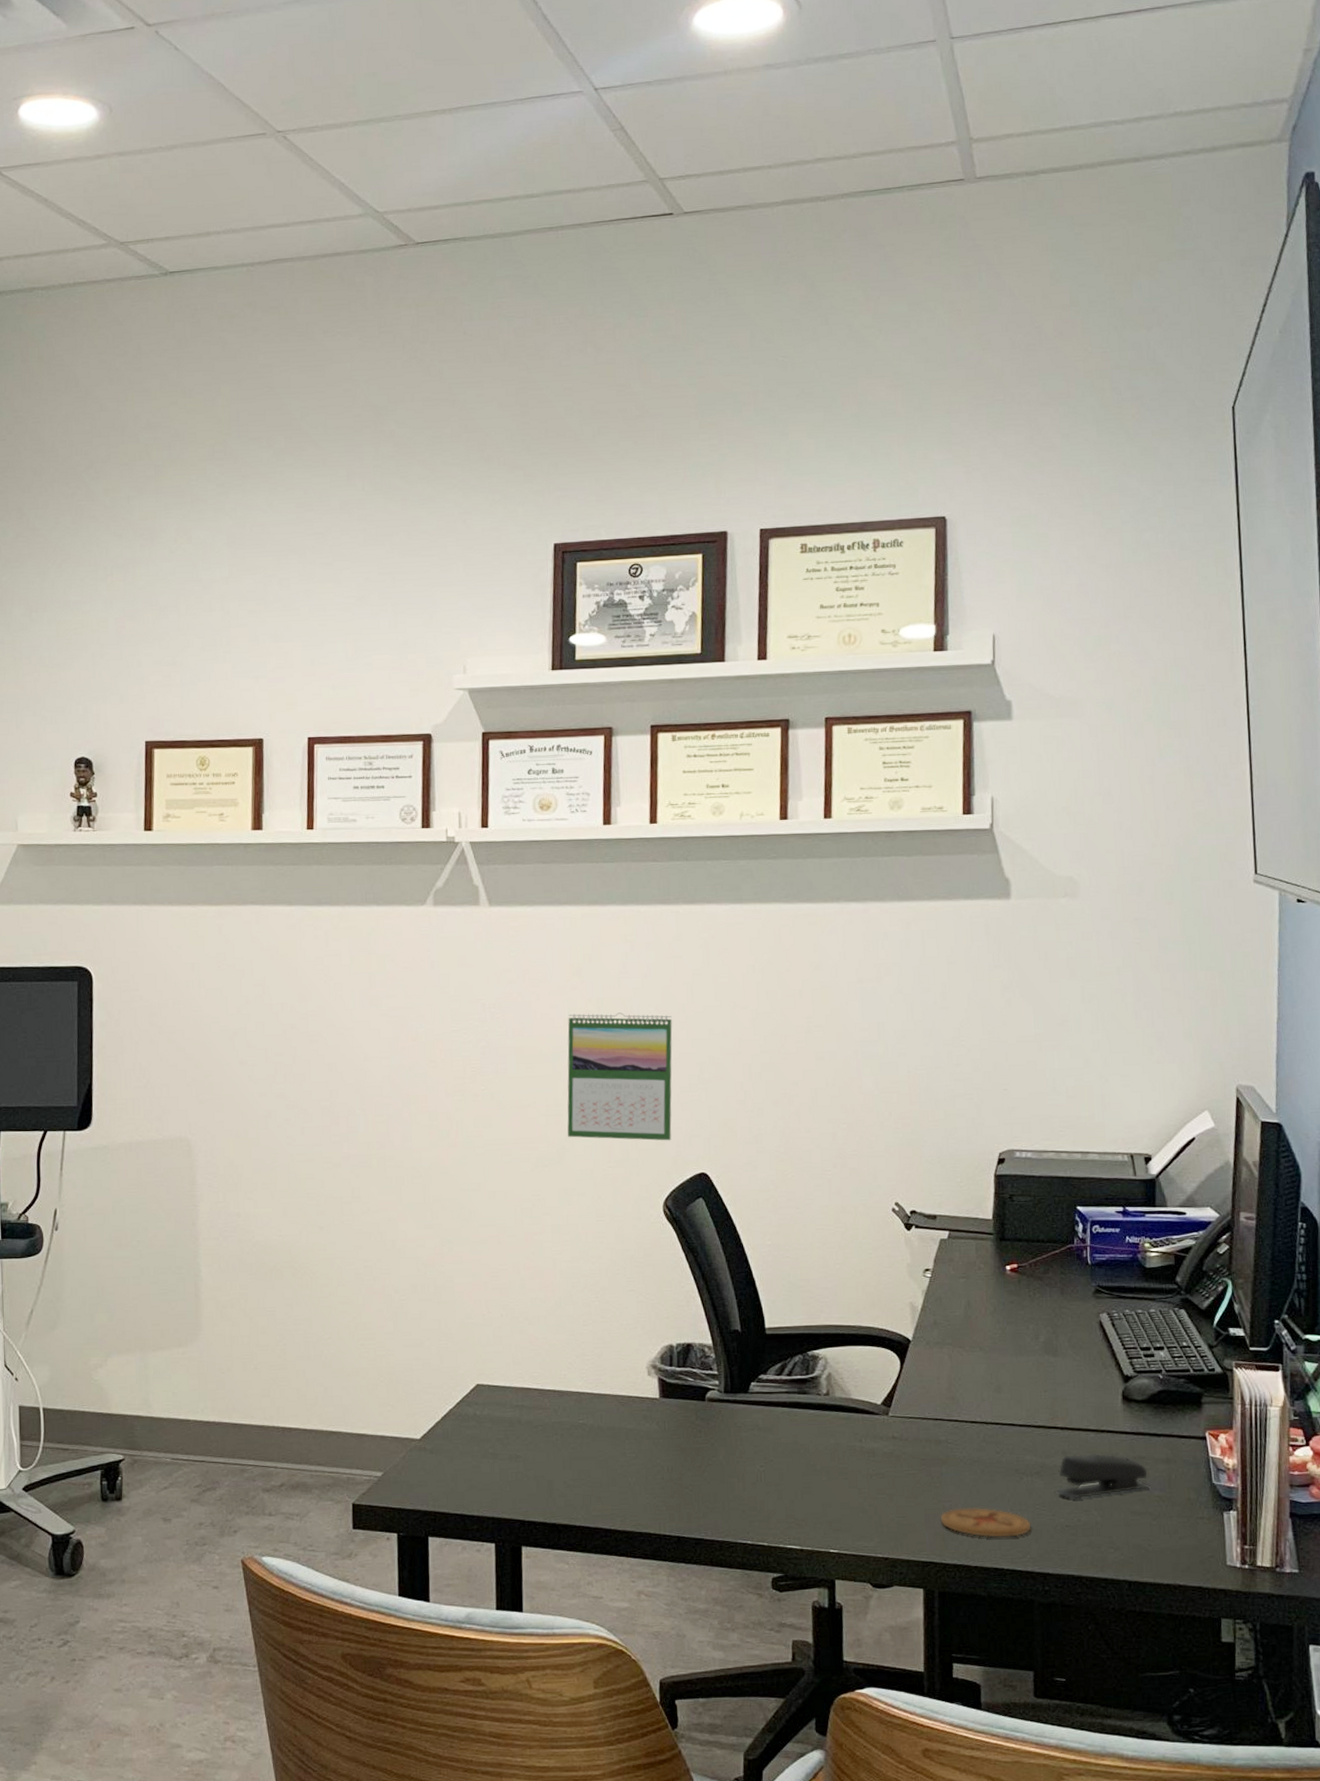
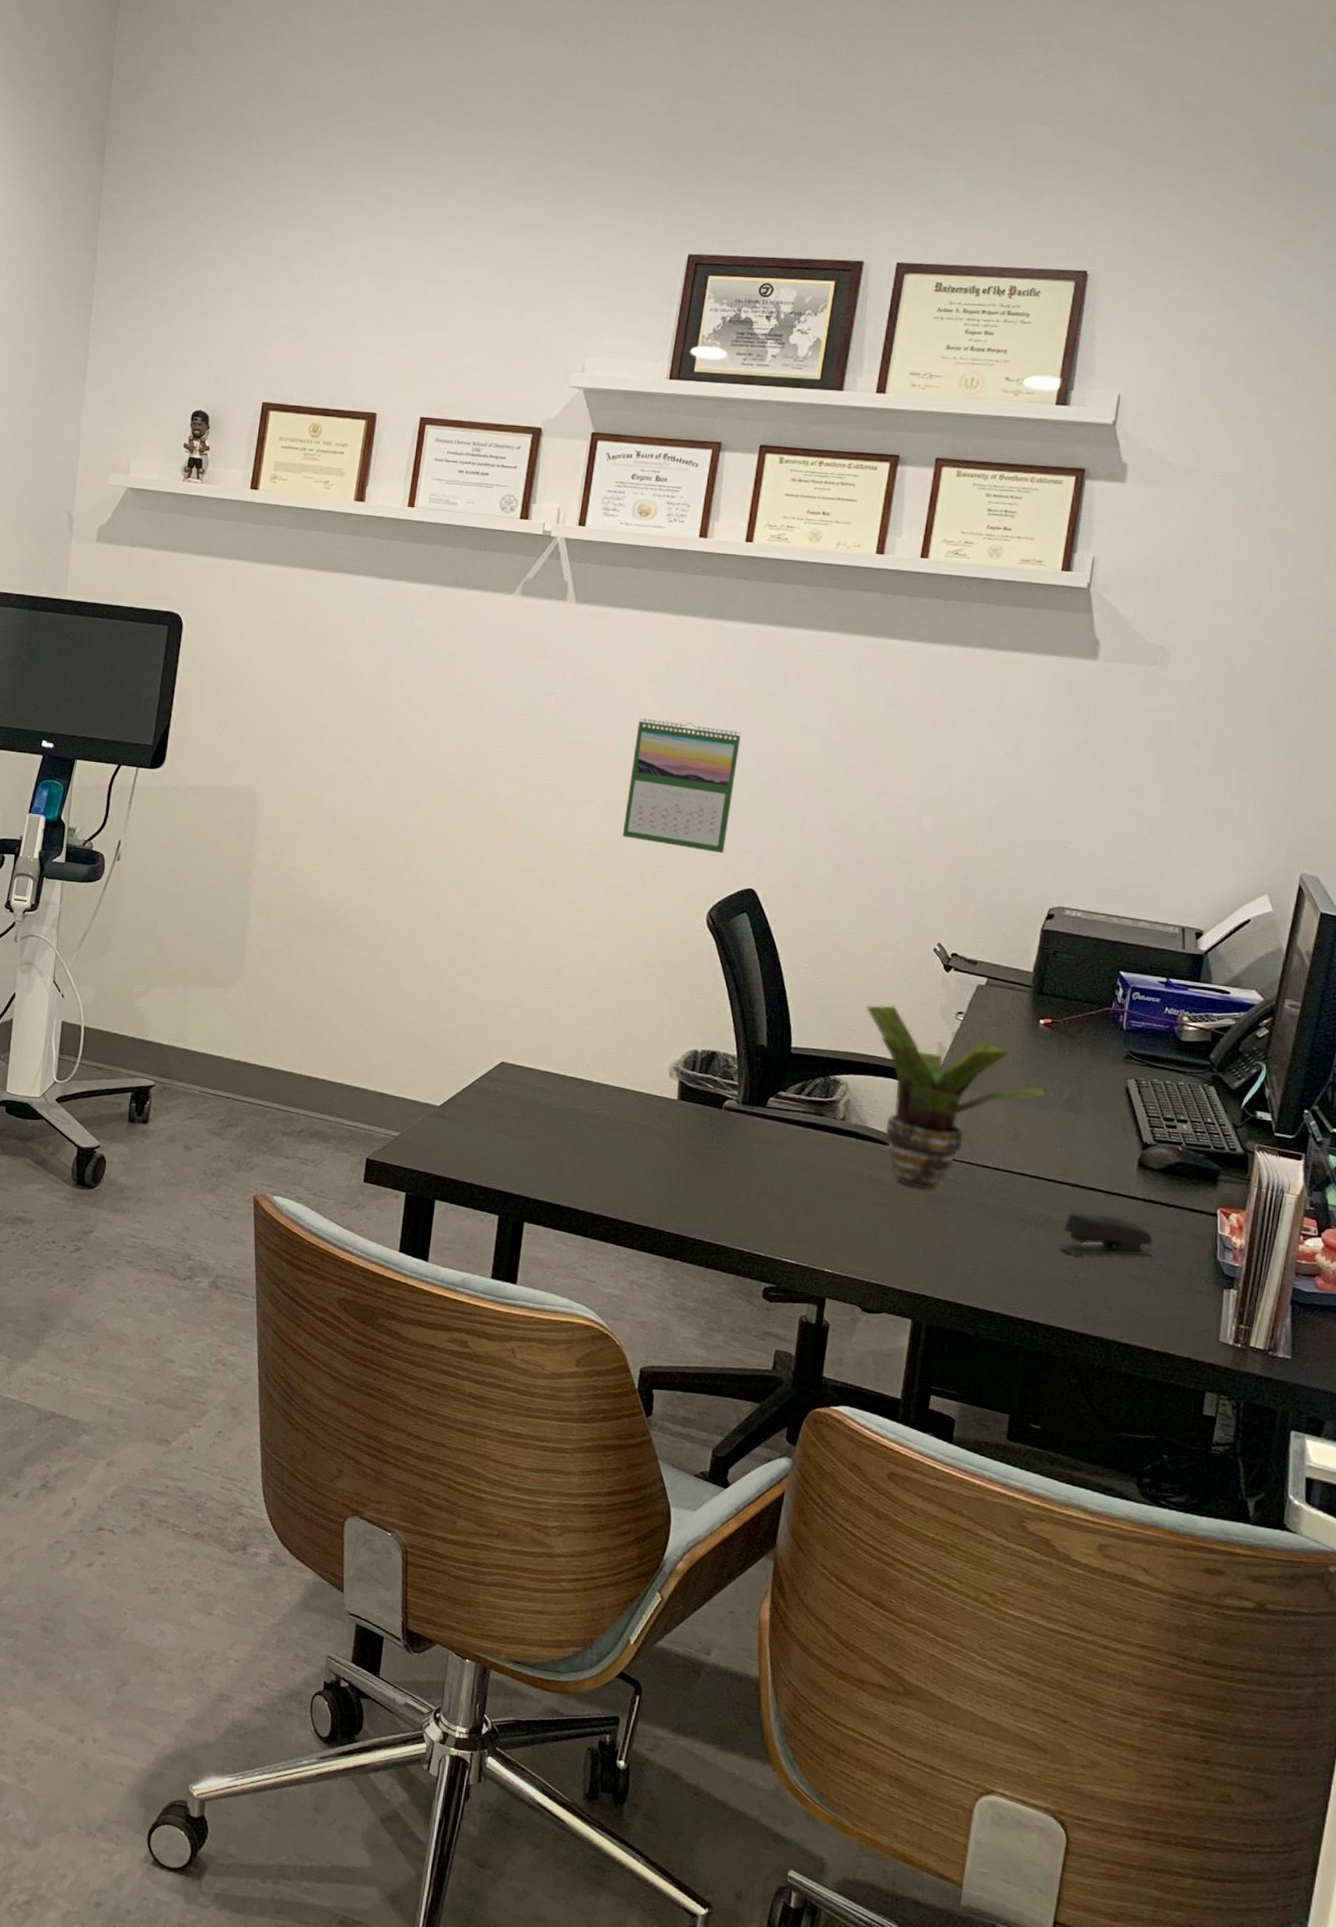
potted plant: none [833,1272,1022,1454] -> present [865,1005,1046,1190]
coaster: present [941,1508,1032,1538] -> none [939,1247,1029,1283]

